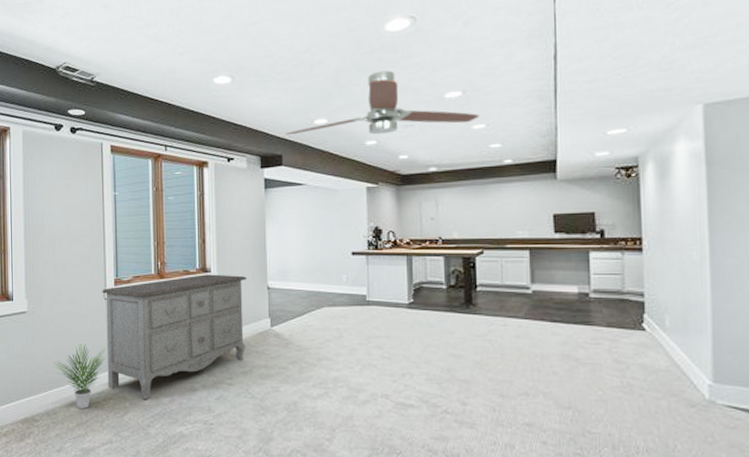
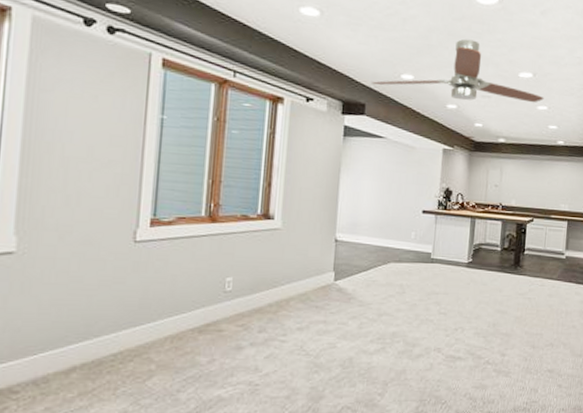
potted plant: present [54,344,106,410] -> none [51,295,130,376]
dresser: present [102,274,248,400] -> none [128,221,315,362]

